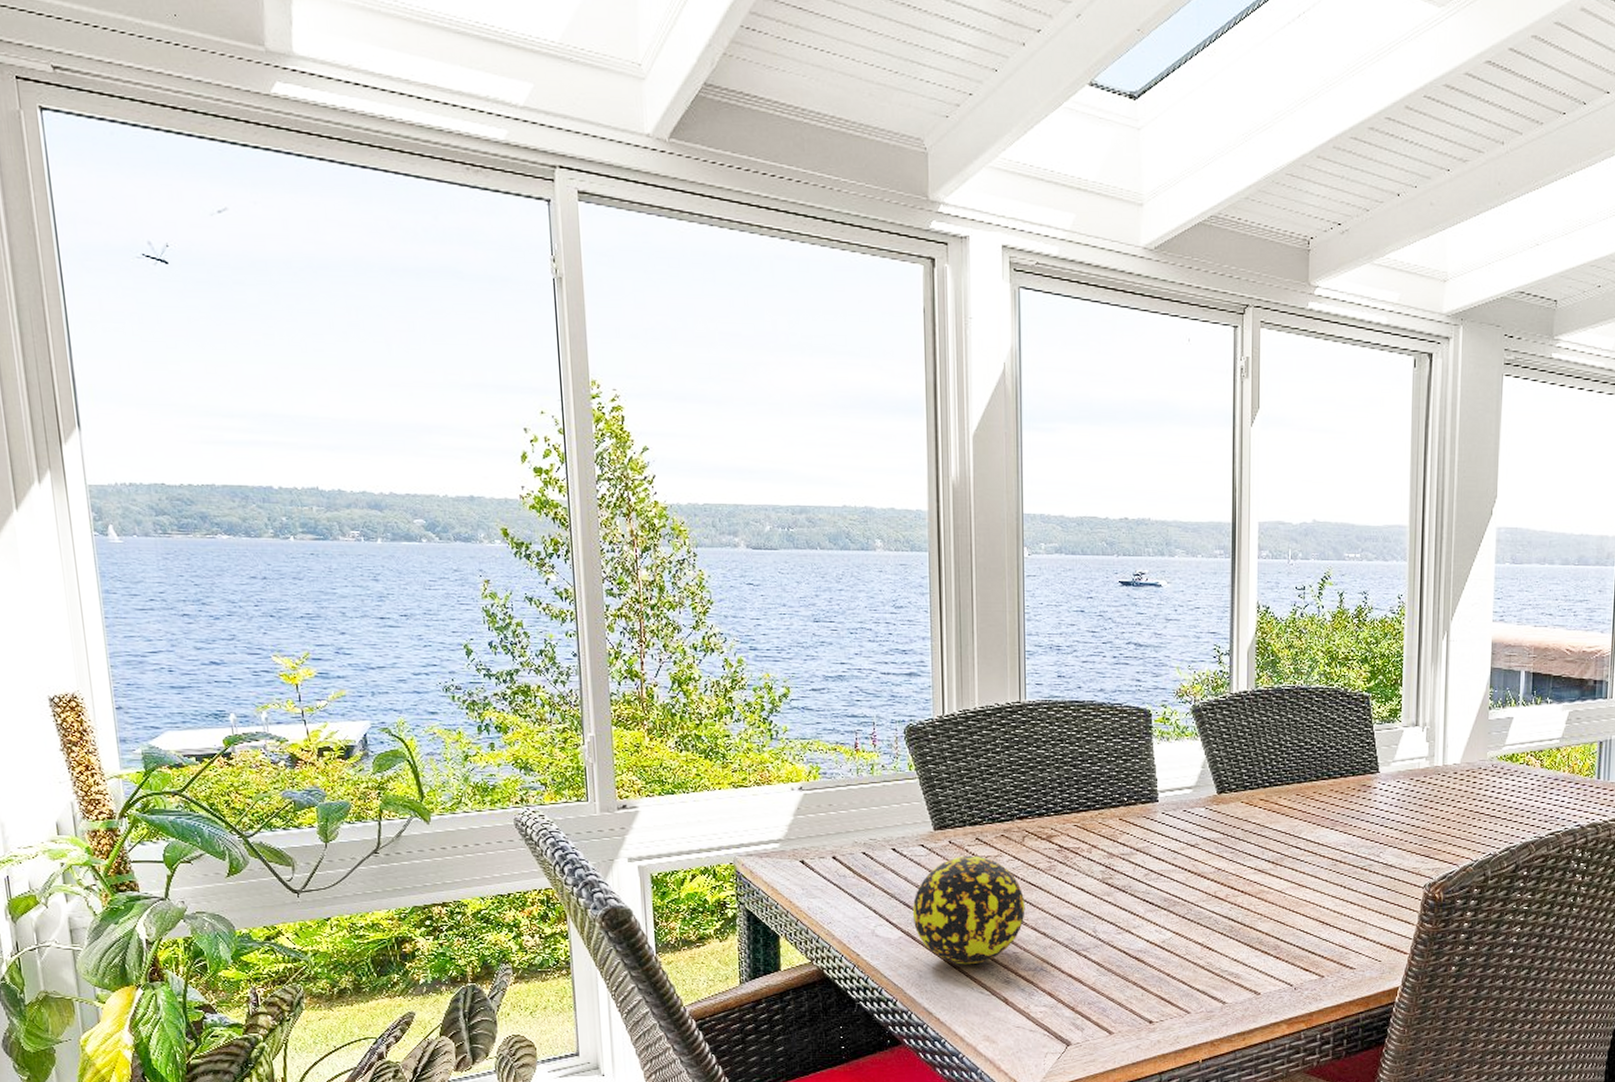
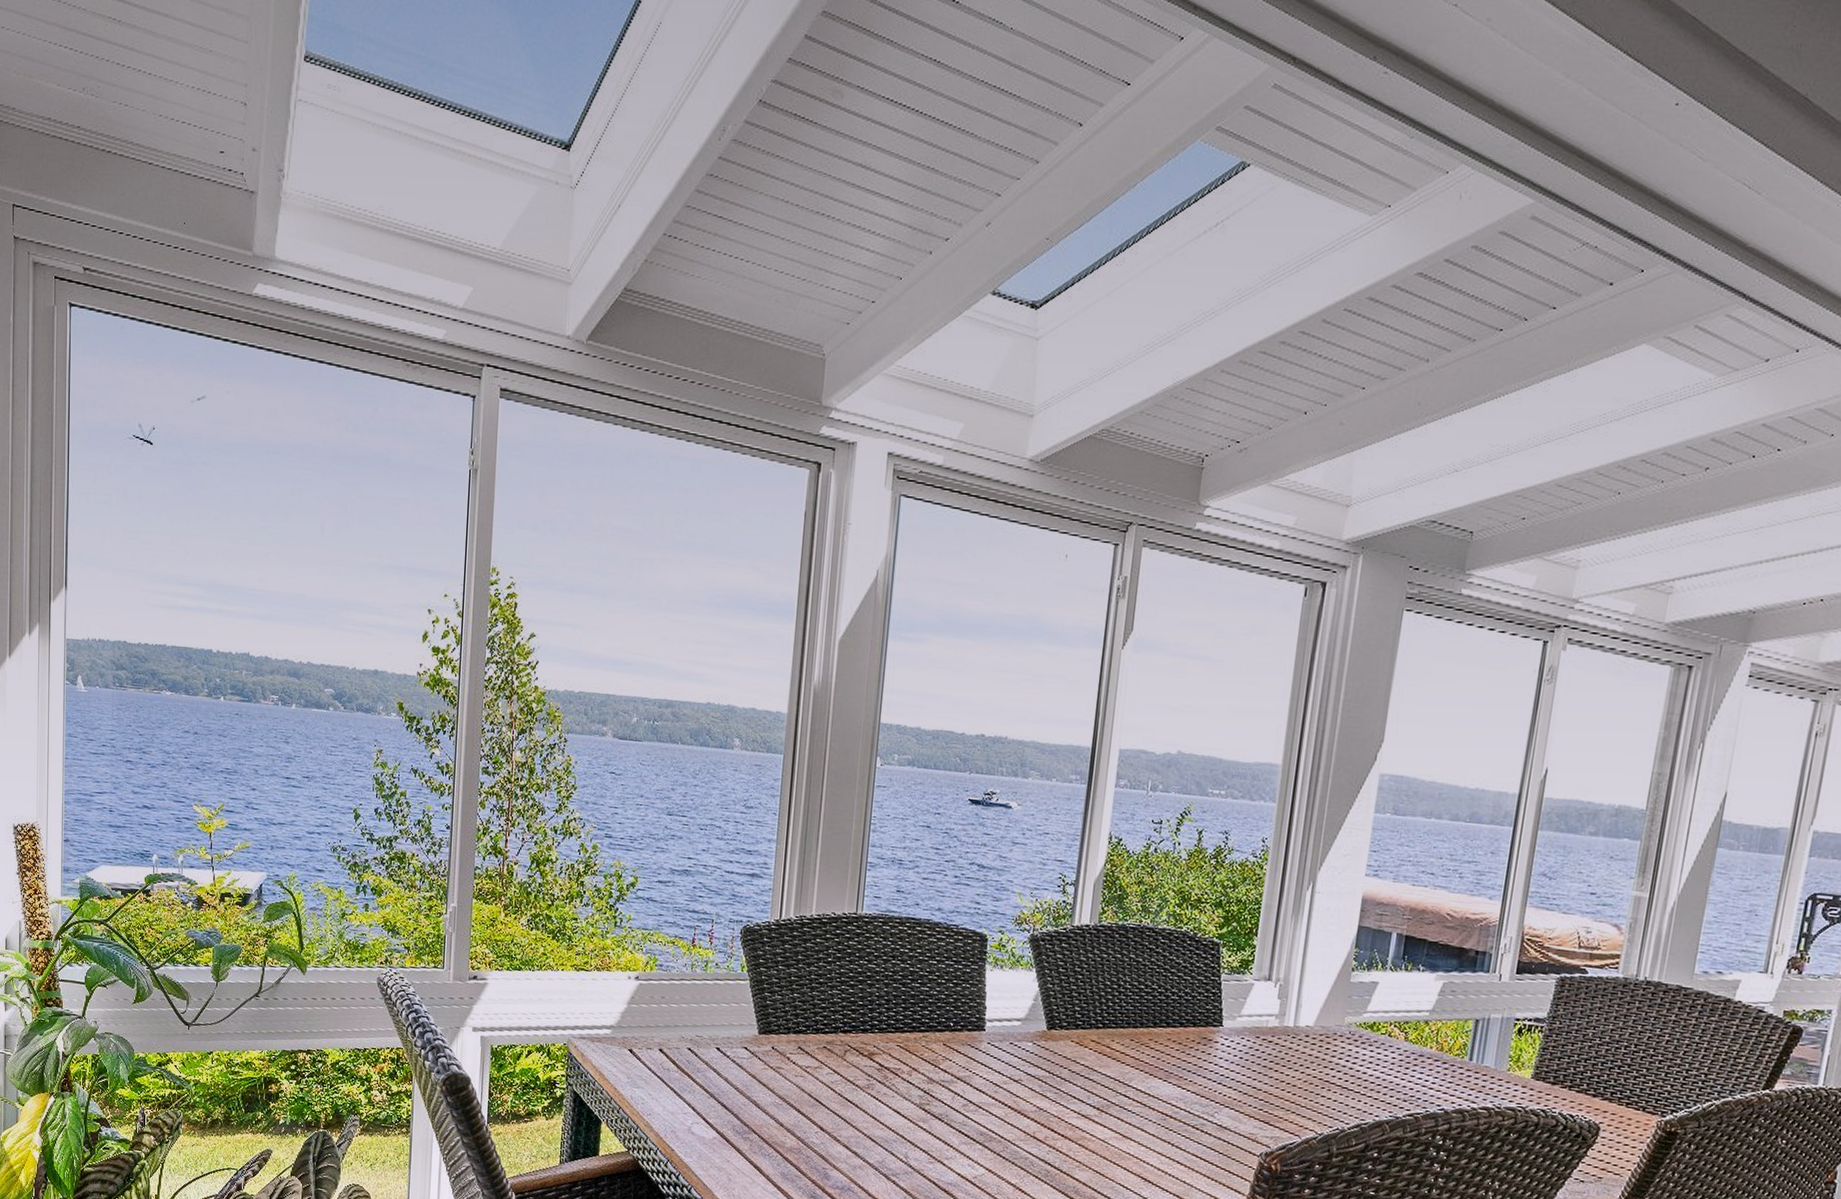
decorative ball: present [912,855,1025,965] -> none [728,1063,840,1175]

